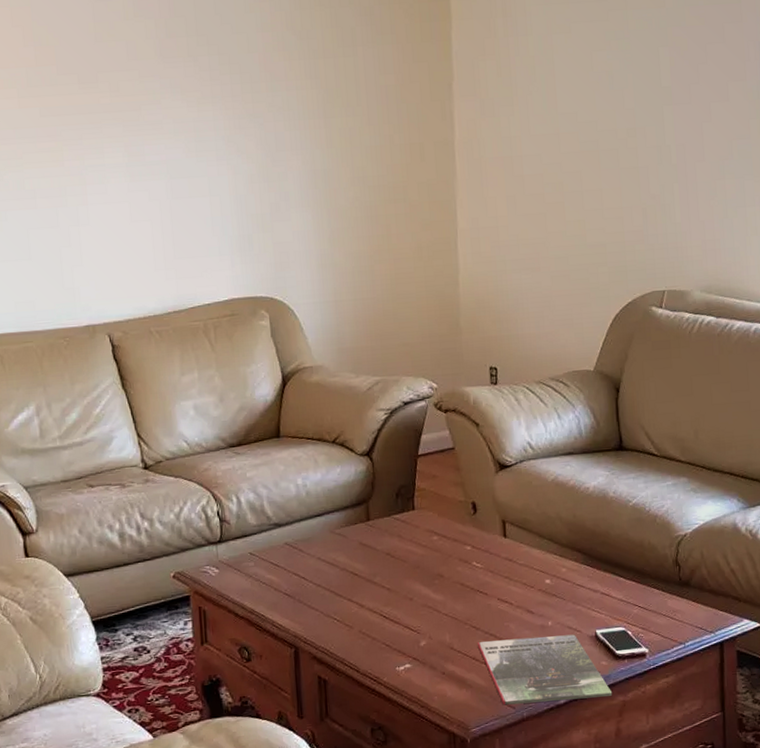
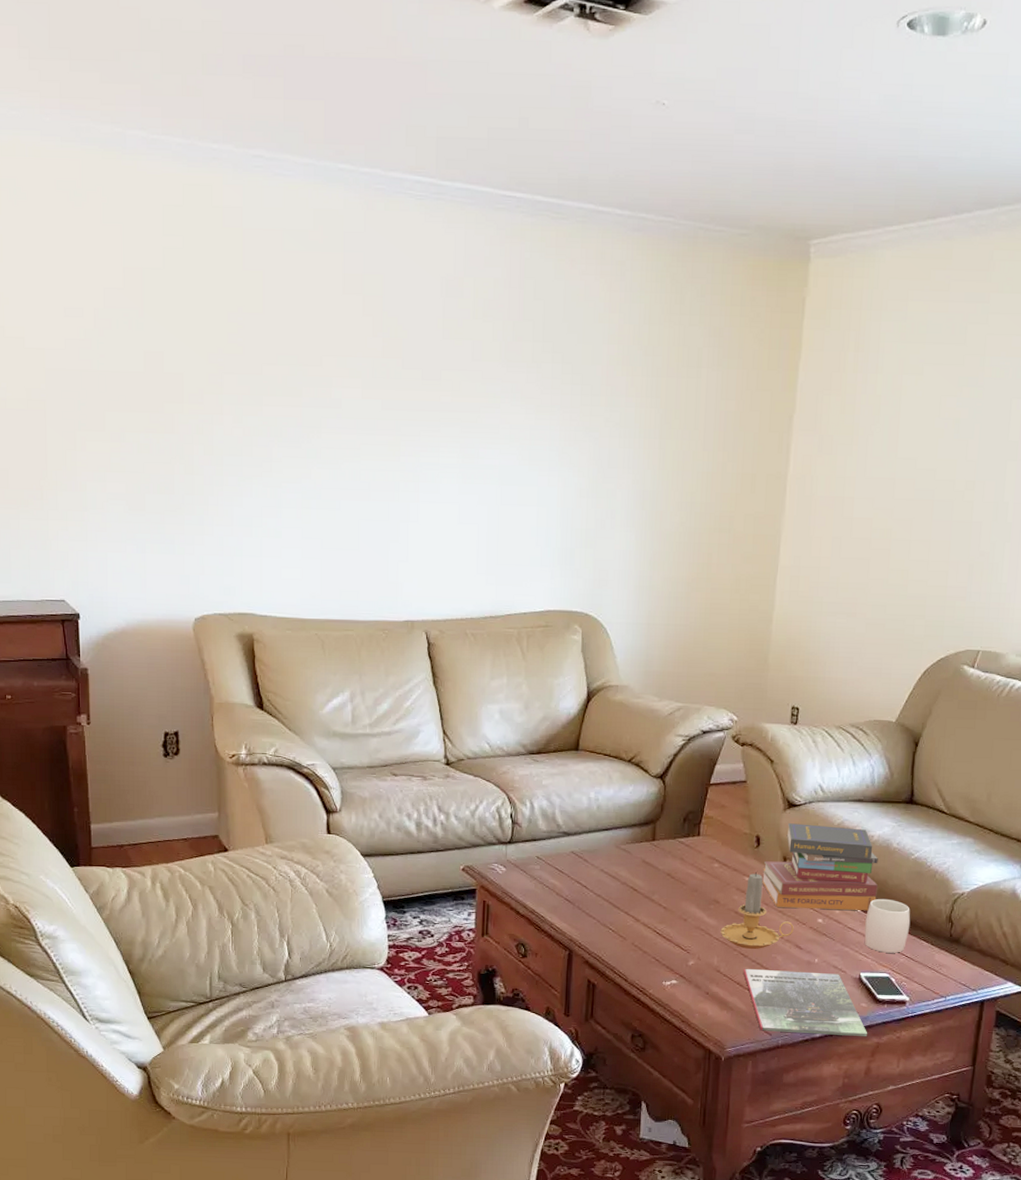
candle: none [448,539,523,621] -> present [720,871,794,949]
books: none [482,482,601,573] -> present [762,823,879,910]
mug: none [593,550,639,606] -> present [864,898,911,953]

